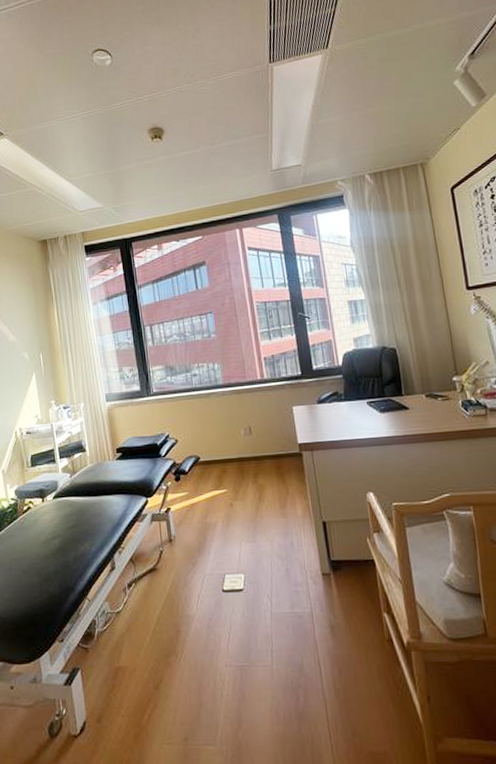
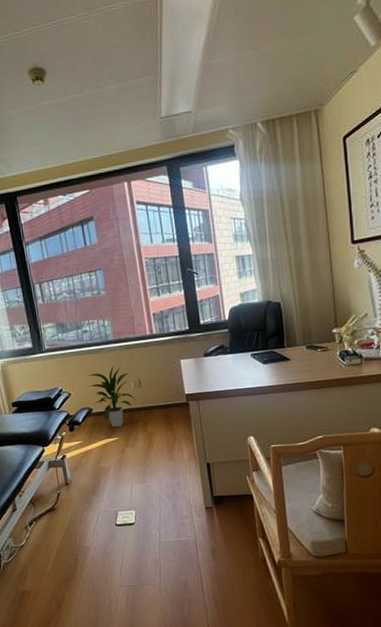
indoor plant: none [196,411,245,478] -> present [88,365,135,428]

